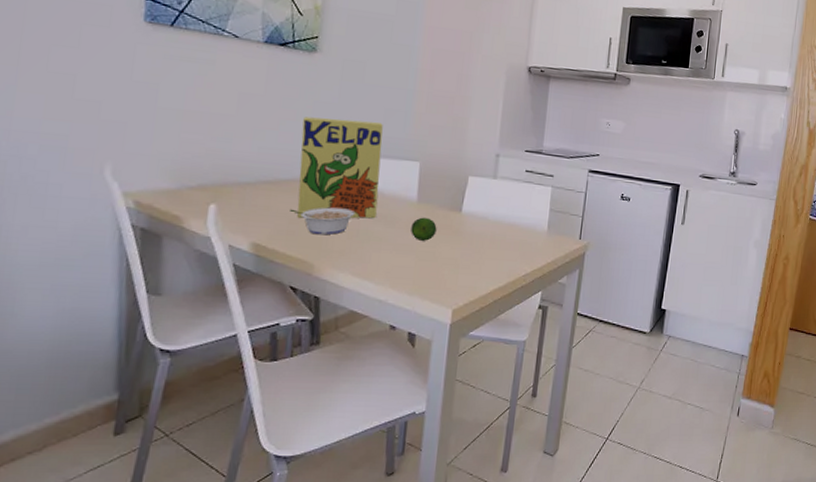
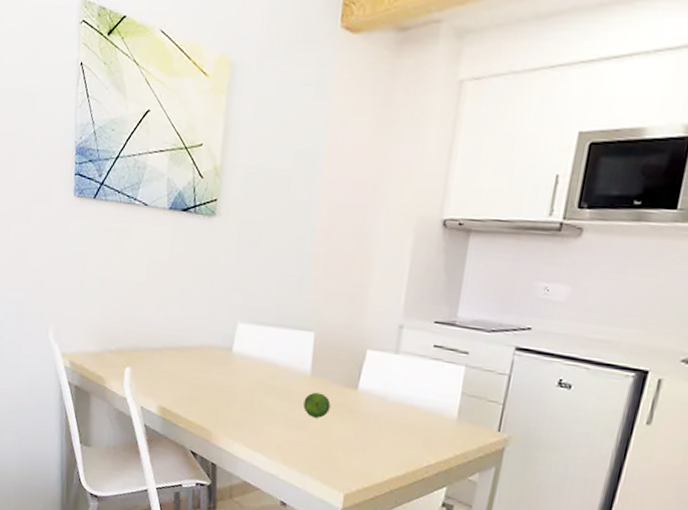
legume: present [288,207,355,236] -> none [190,375,250,404]
cereal box: present [297,116,383,219] -> none [197,283,278,390]

